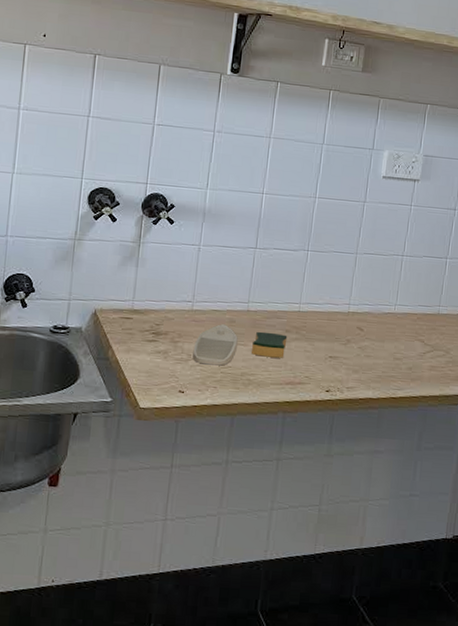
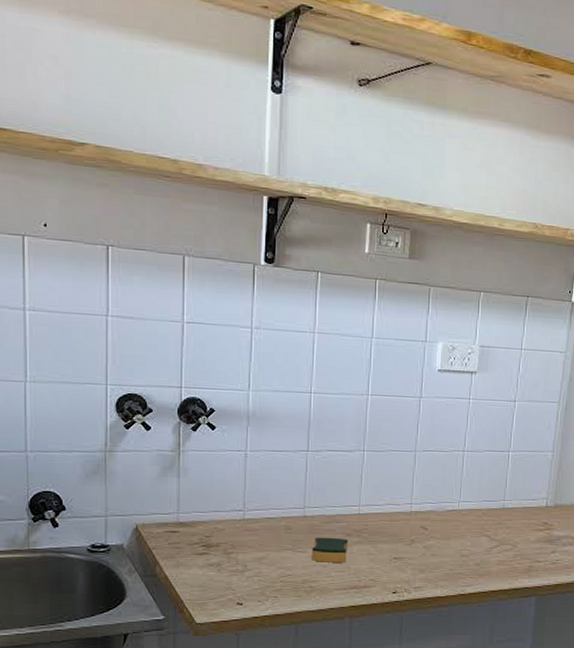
soap dish: present [192,324,238,366] -> none [249,532,296,575]

